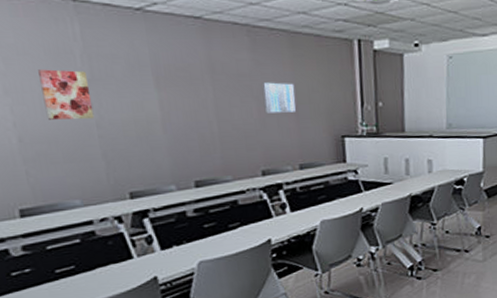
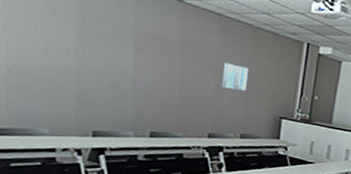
wall art: present [38,69,95,120] -> none [36,16,78,65]

